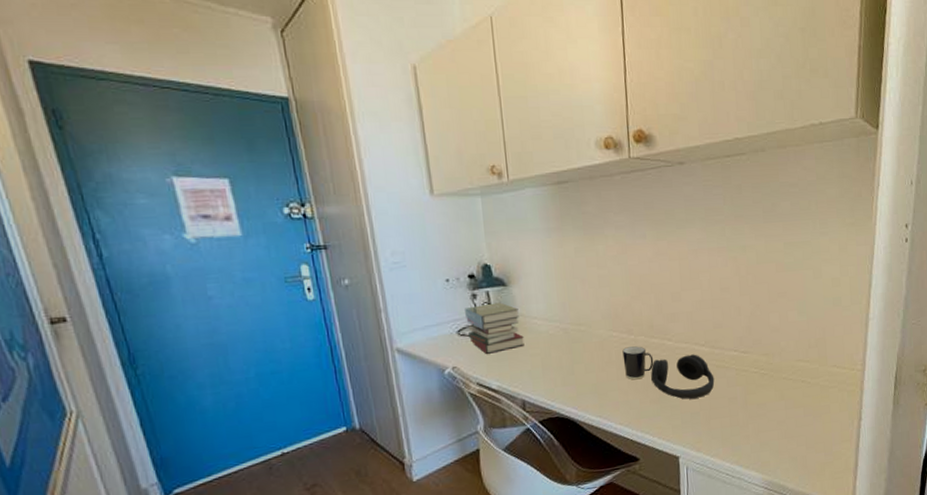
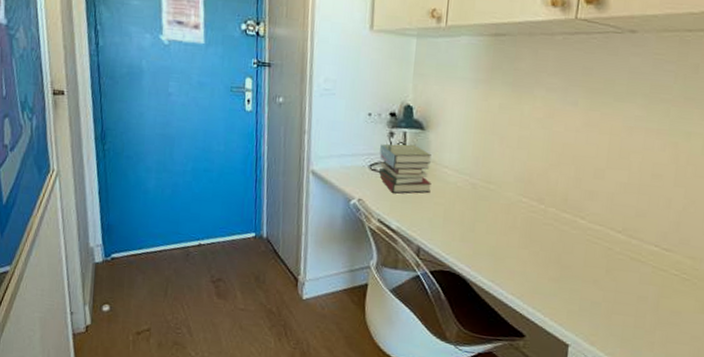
mug: present [622,346,654,380] -> none [527,216,561,253]
headphones: present [651,354,715,400] -> none [554,236,626,288]

